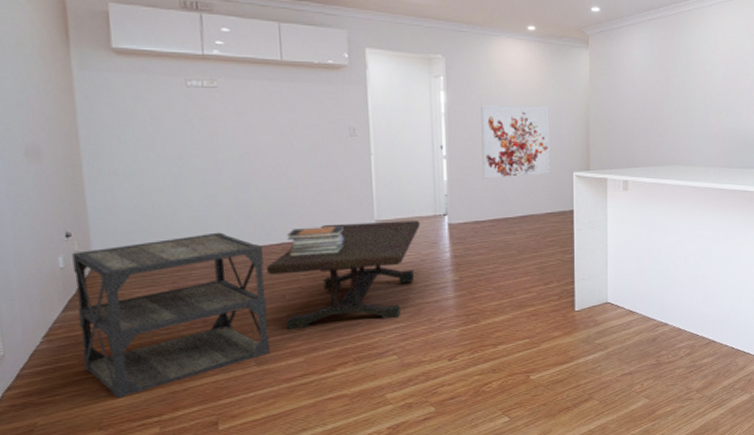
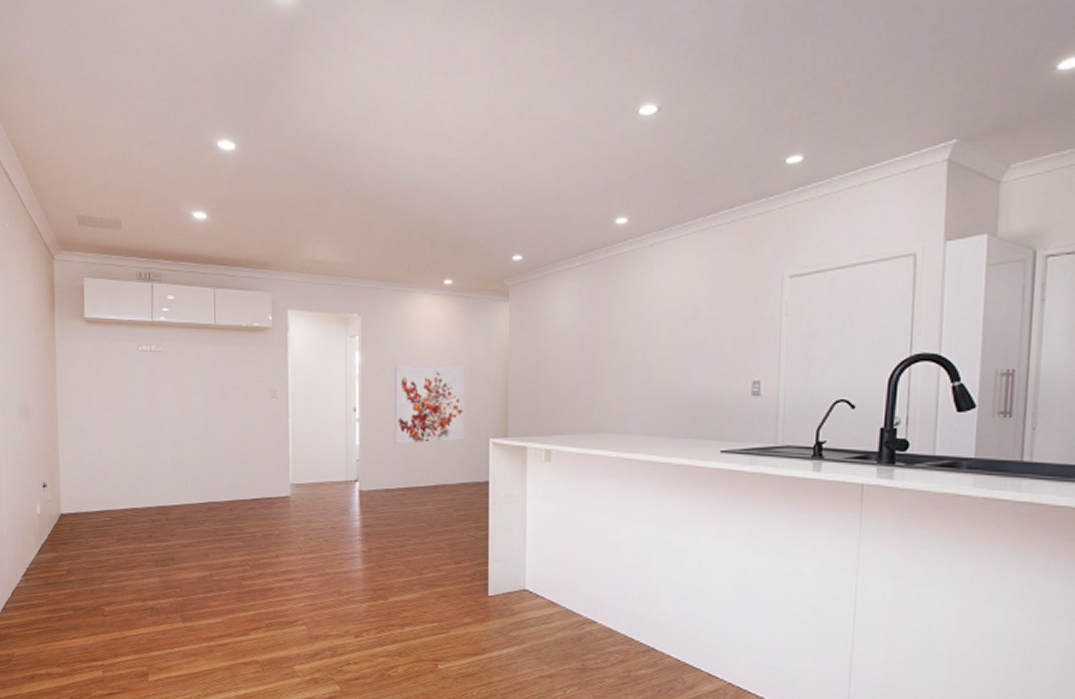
side table: present [72,232,271,399] -> none [46,488,194,639]
coffee table: present [267,221,420,329] -> none [194,485,332,589]
book stack: present [287,225,345,257] -> none [213,487,262,516]

